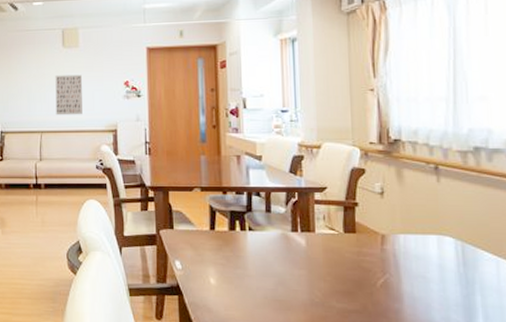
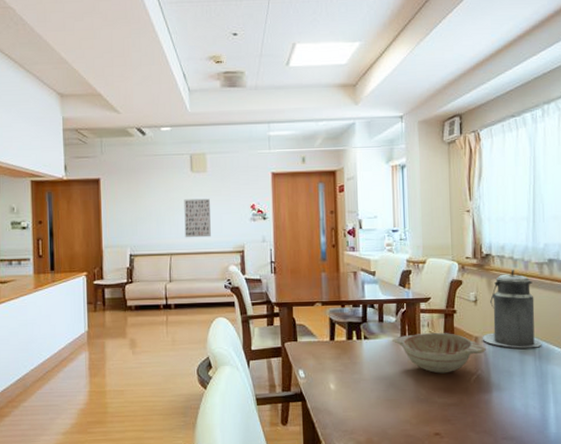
decorative bowl: none [282,226,395,275] -> present [392,332,486,374]
canister: none [390,157,467,251] -> present [482,269,542,349]

